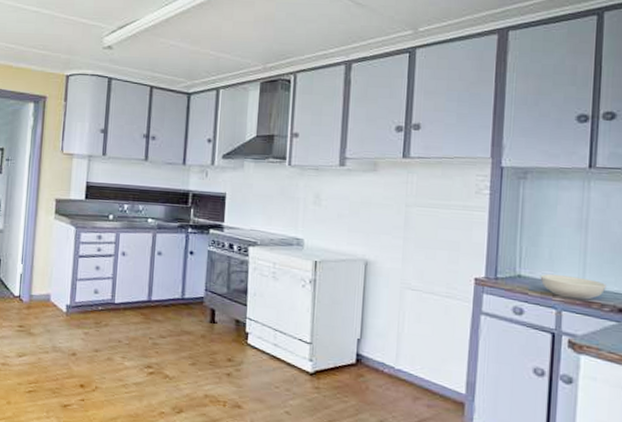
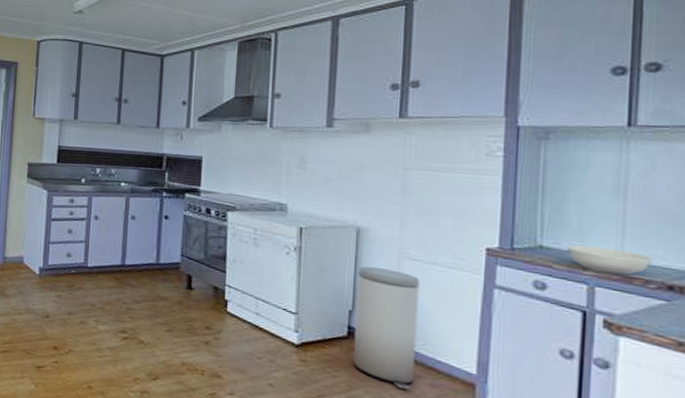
pedal bin: none [360,297,419,411] -> present [352,266,420,390]

